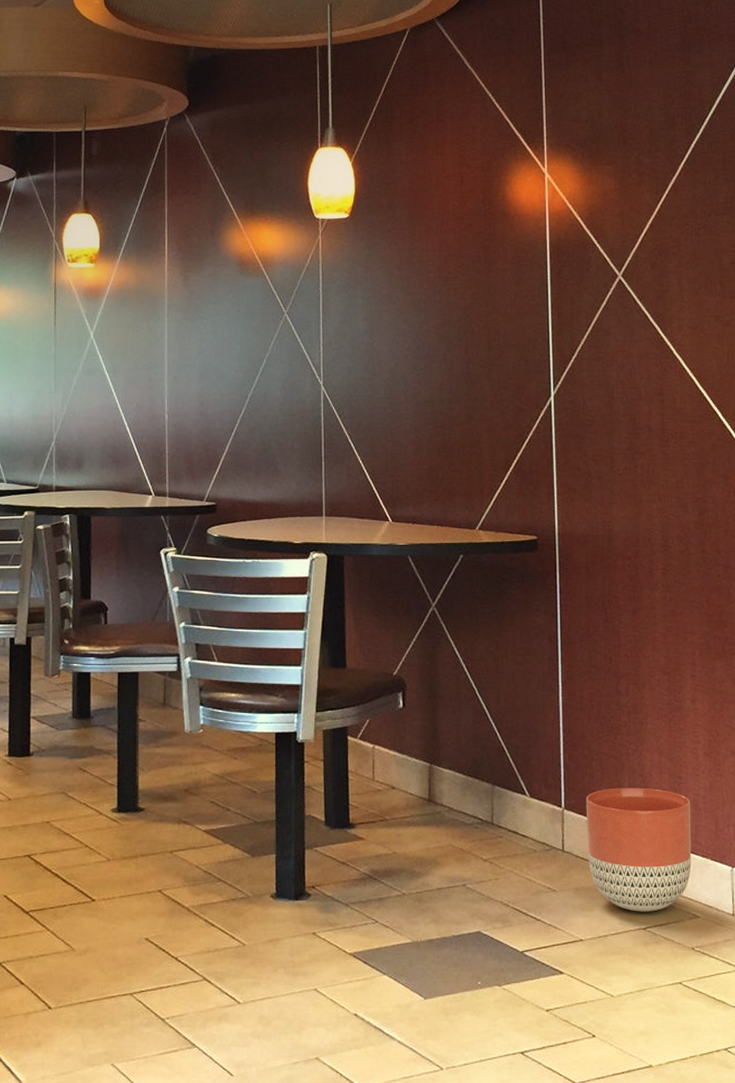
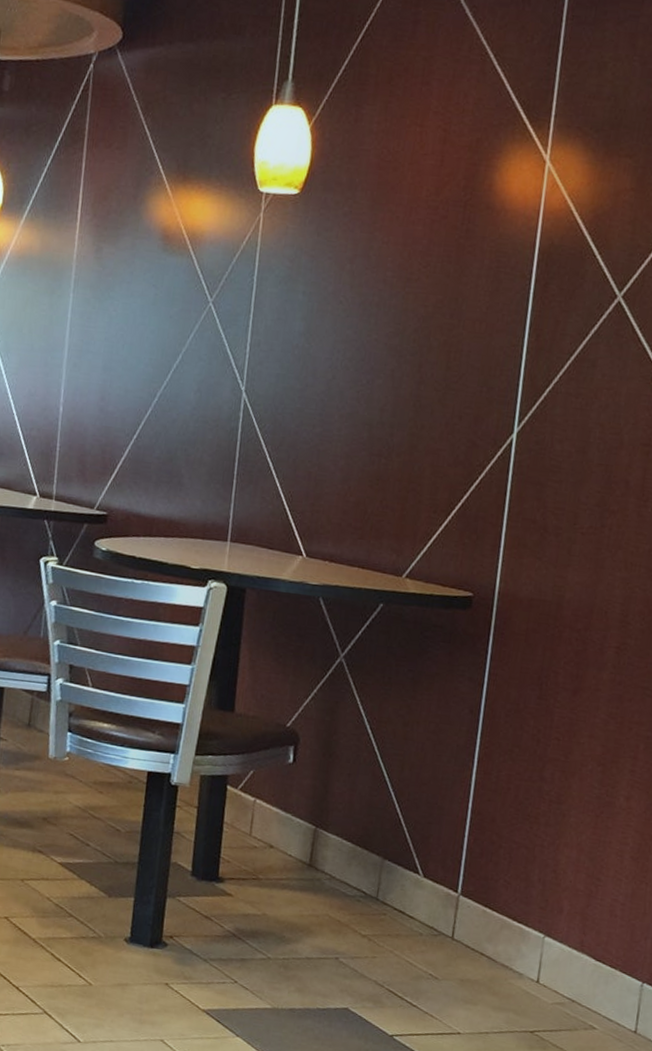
planter: present [586,787,692,912] -> none [479,880,606,1016]

